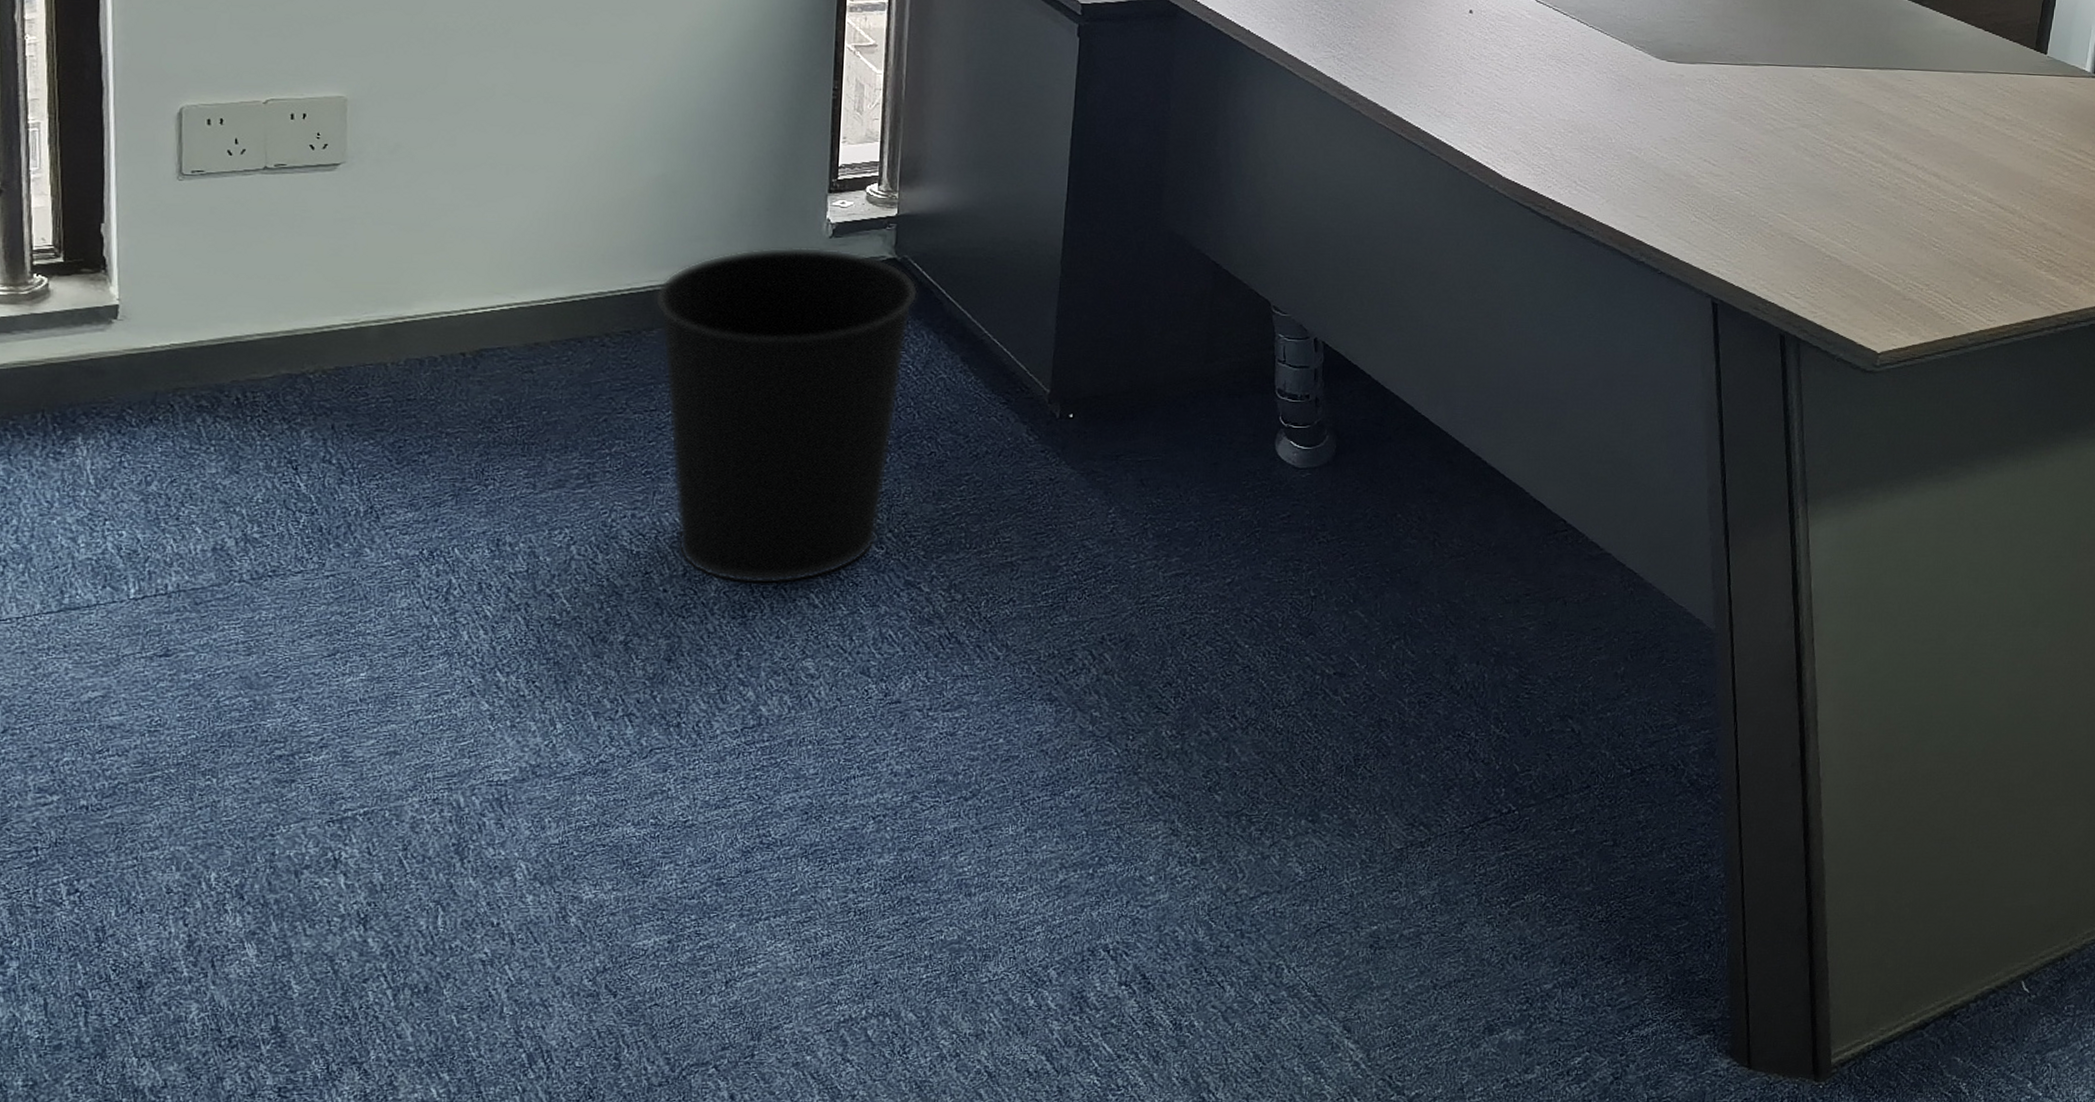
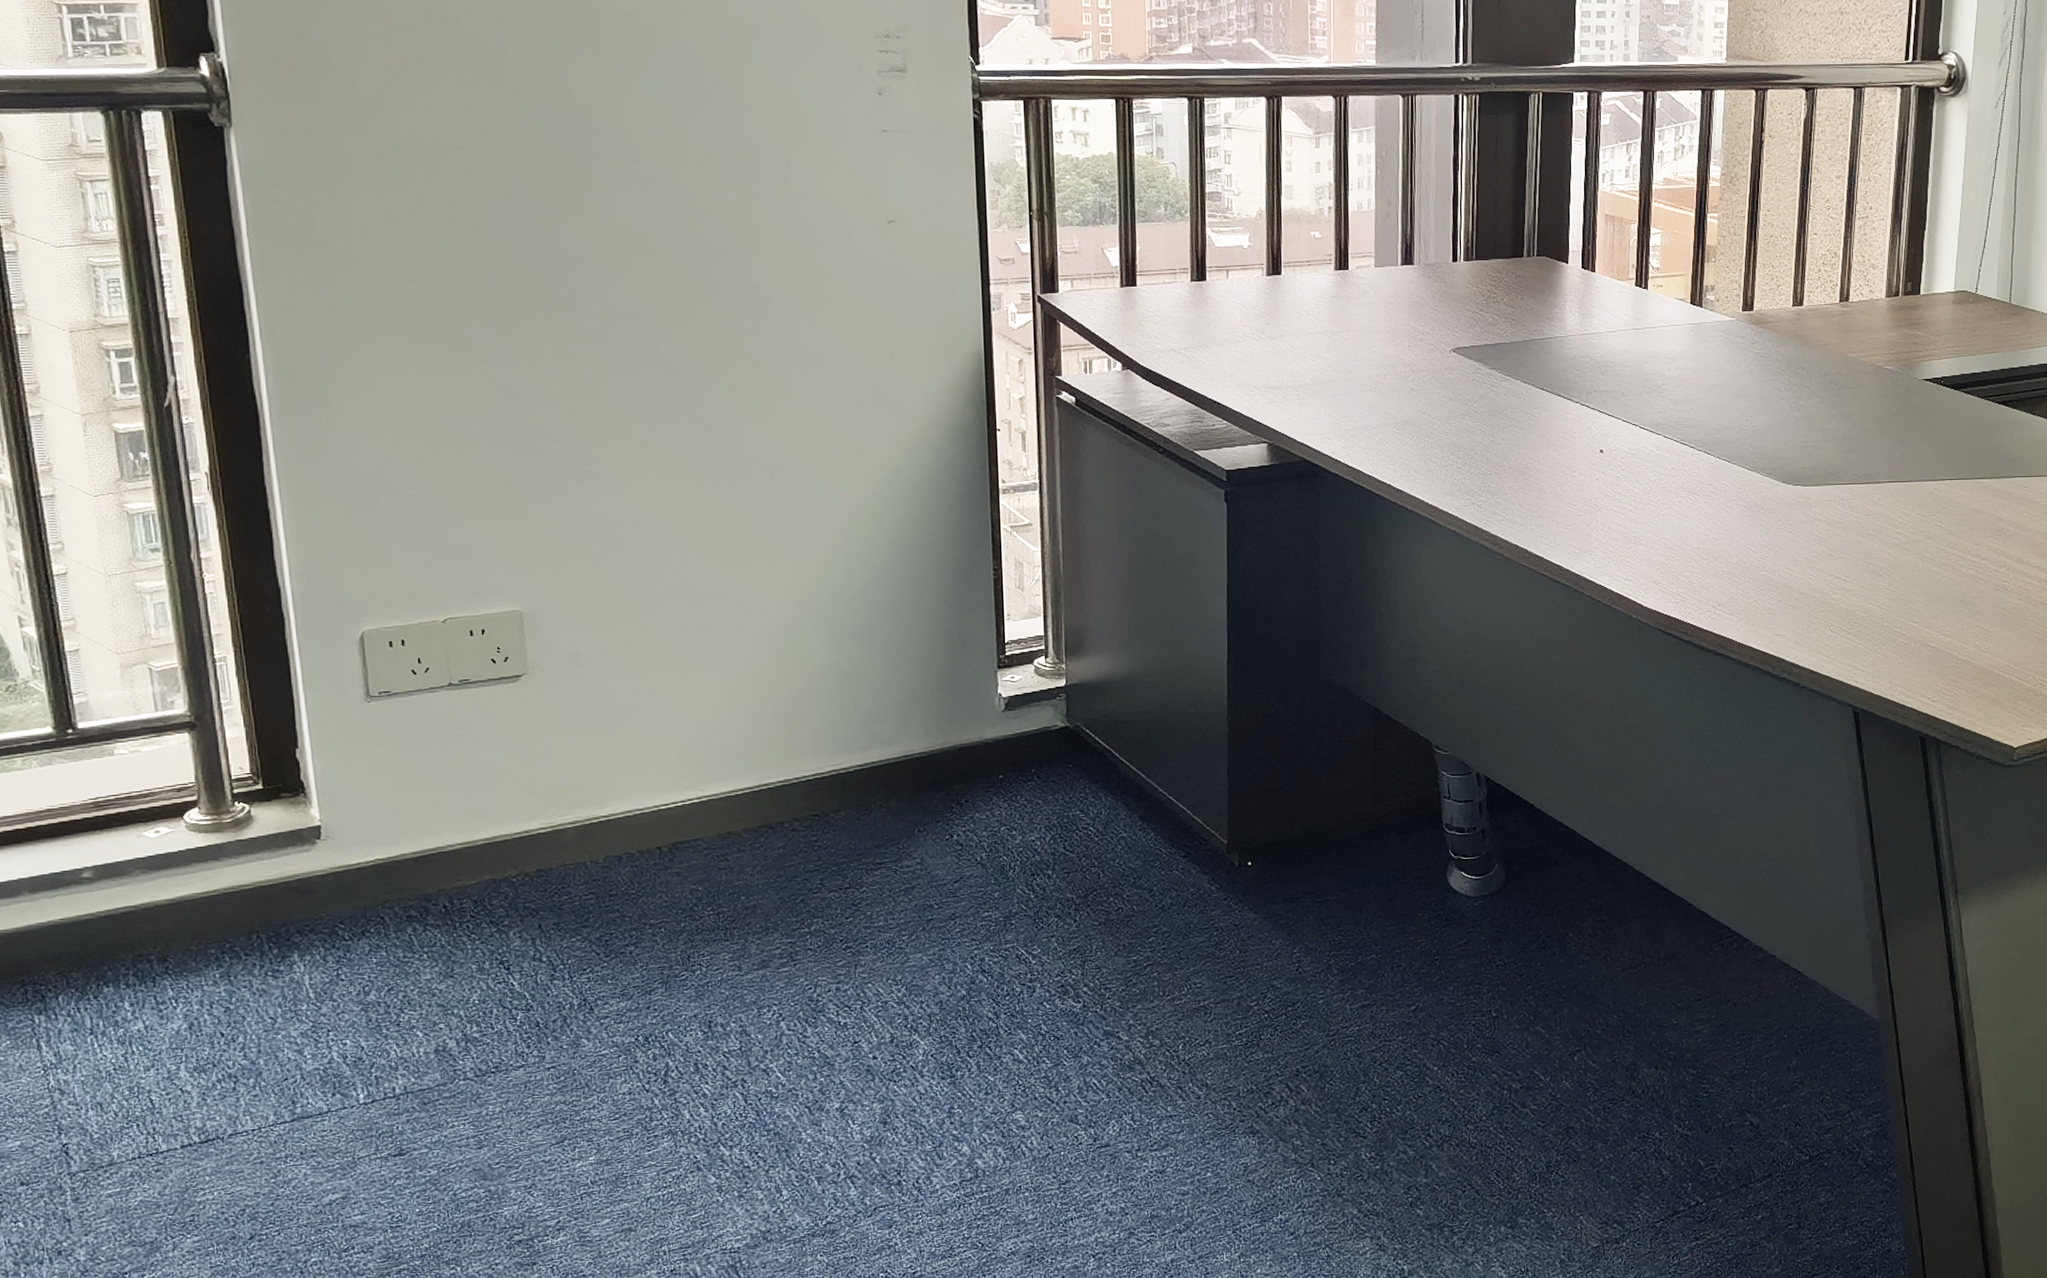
wastebasket: present [654,247,918,584] -> none [839,721,1093,1046]

